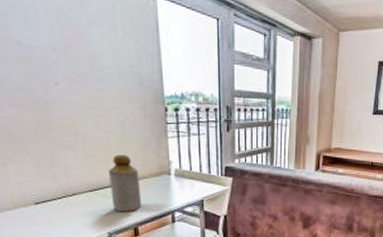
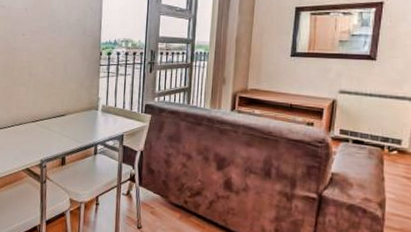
bottle: present [108,154,142,211] -> none [48,91,73,142]

